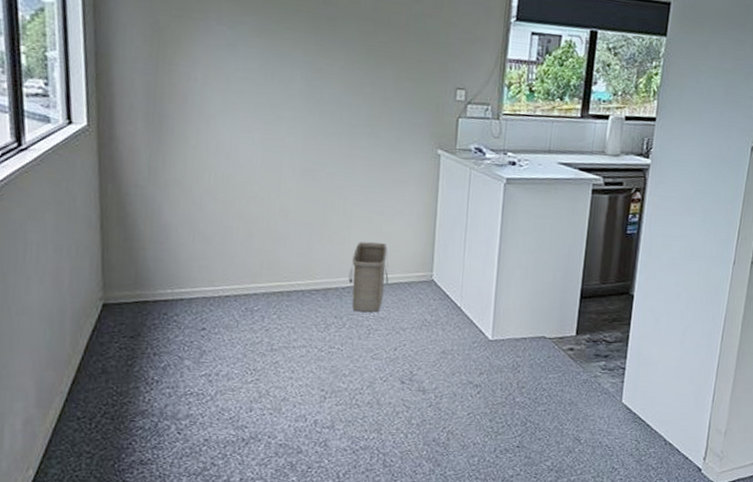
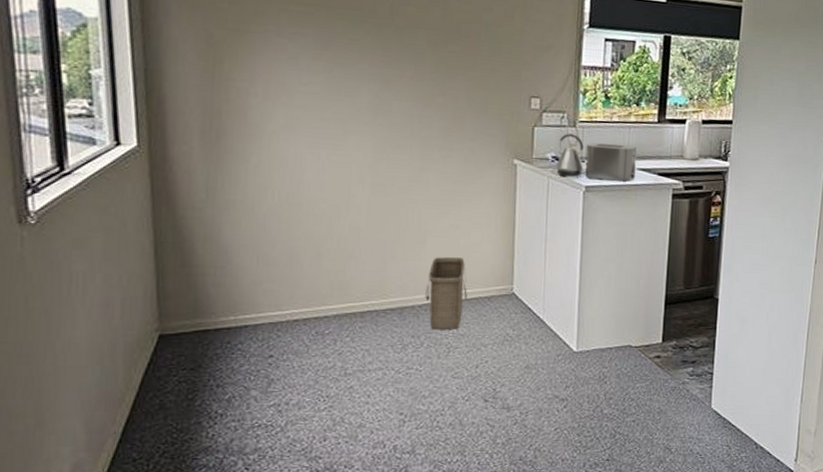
kettle: none [477,126,507,169] -> present [554,133,585,178]
toaster: none [506,135,560,176] -> present [585,142,639,183]

